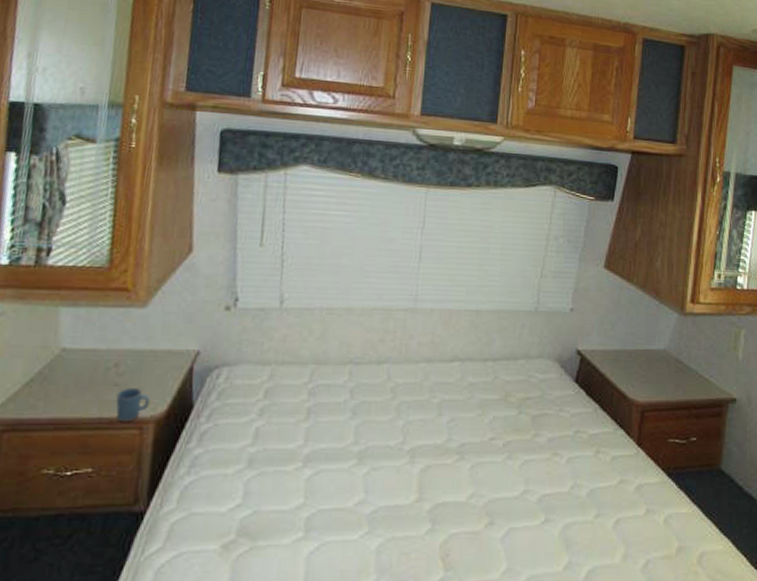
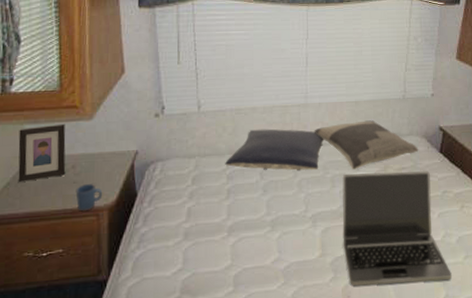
picture frame: none [44,309,112,379] -> present [18,123,66,182]
pillow: none [307,335,434,392] -> present [225,129,324,172]
pillow: none [421,335,550,395] -> present [313,120,419,170]
laptop: none [446,399,578,543] -> present [342,171,452,286]

